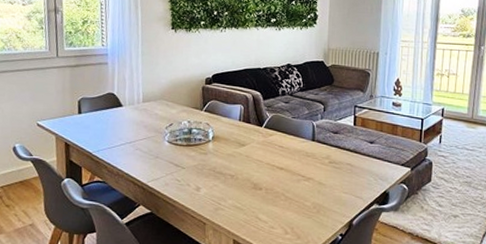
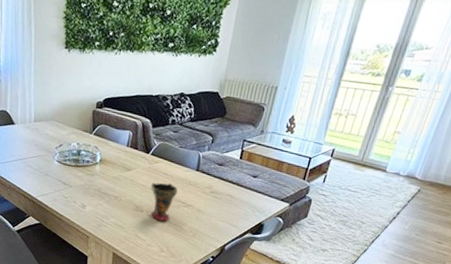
cup: none [267,156,295,198] -> present [150,182,178,221]

